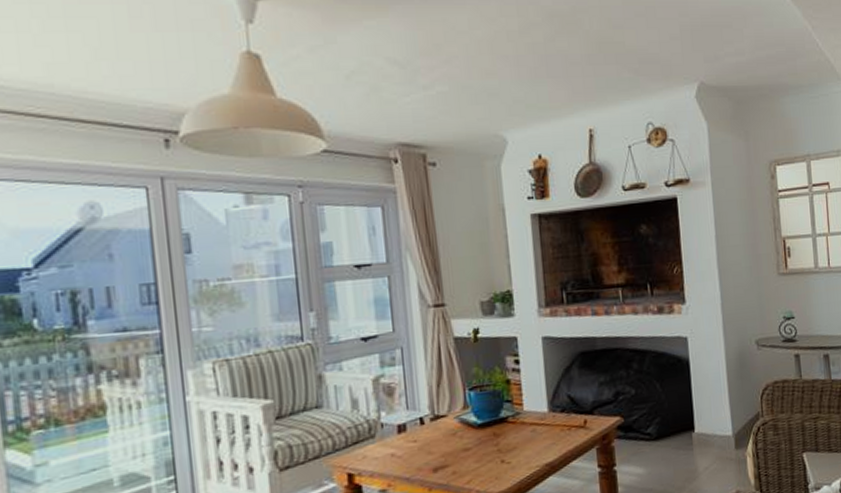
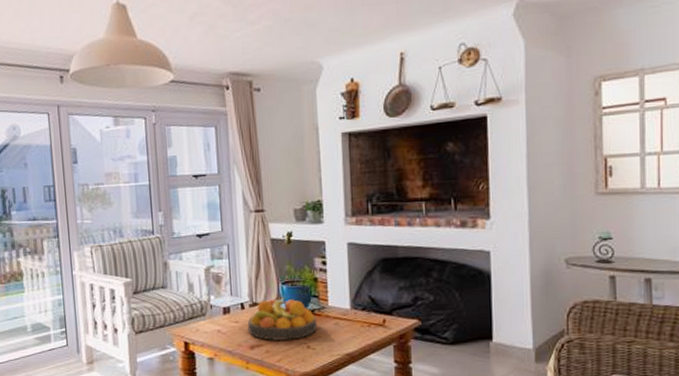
fruit bowl: none [428,407,512,459] -> present [247,299,318,341]

